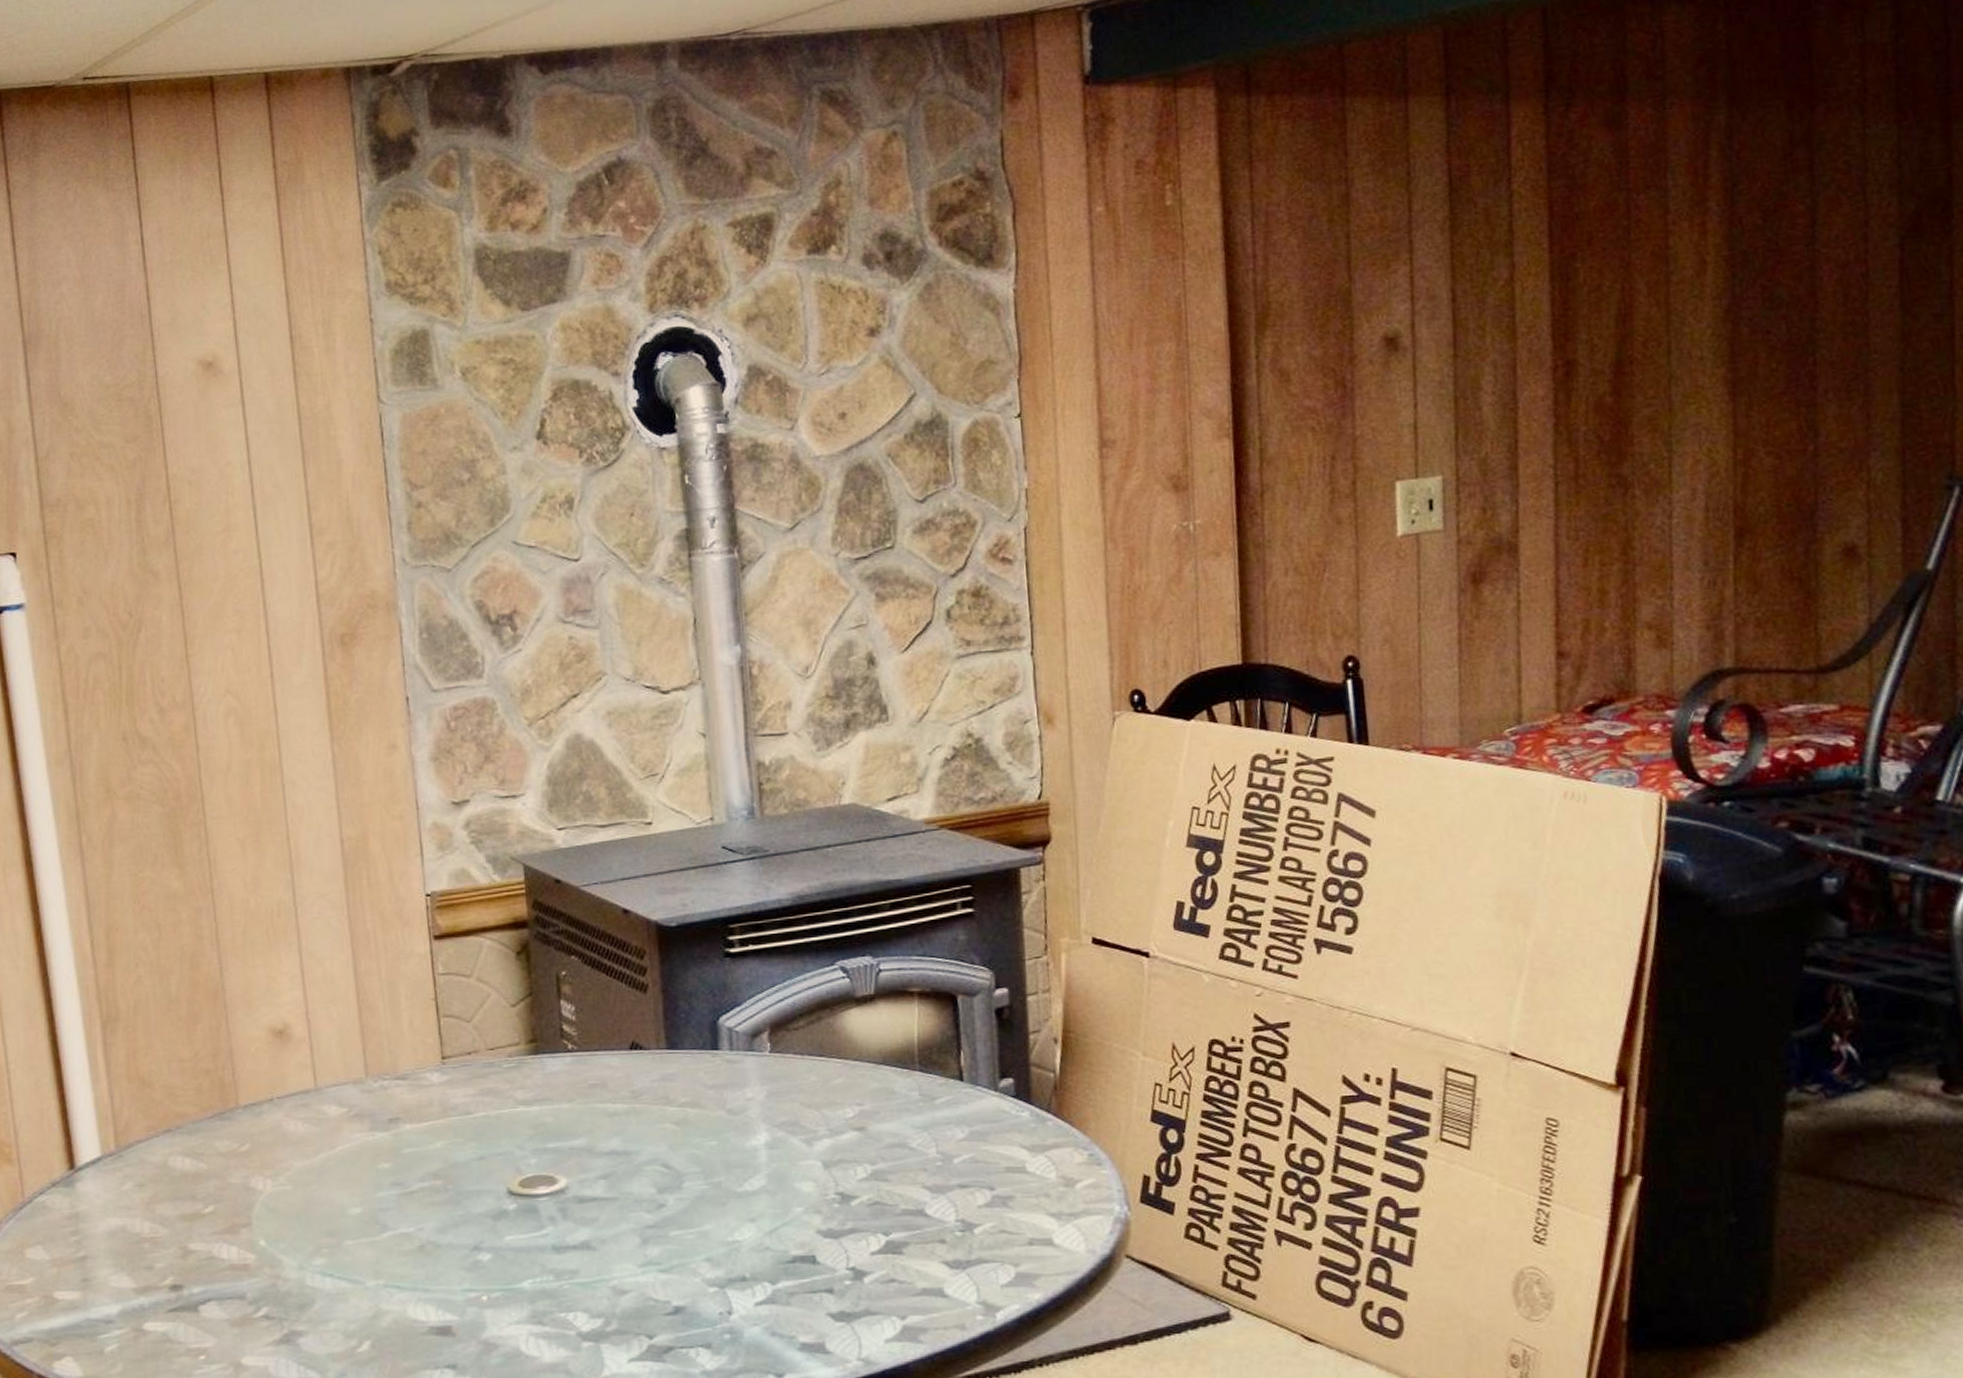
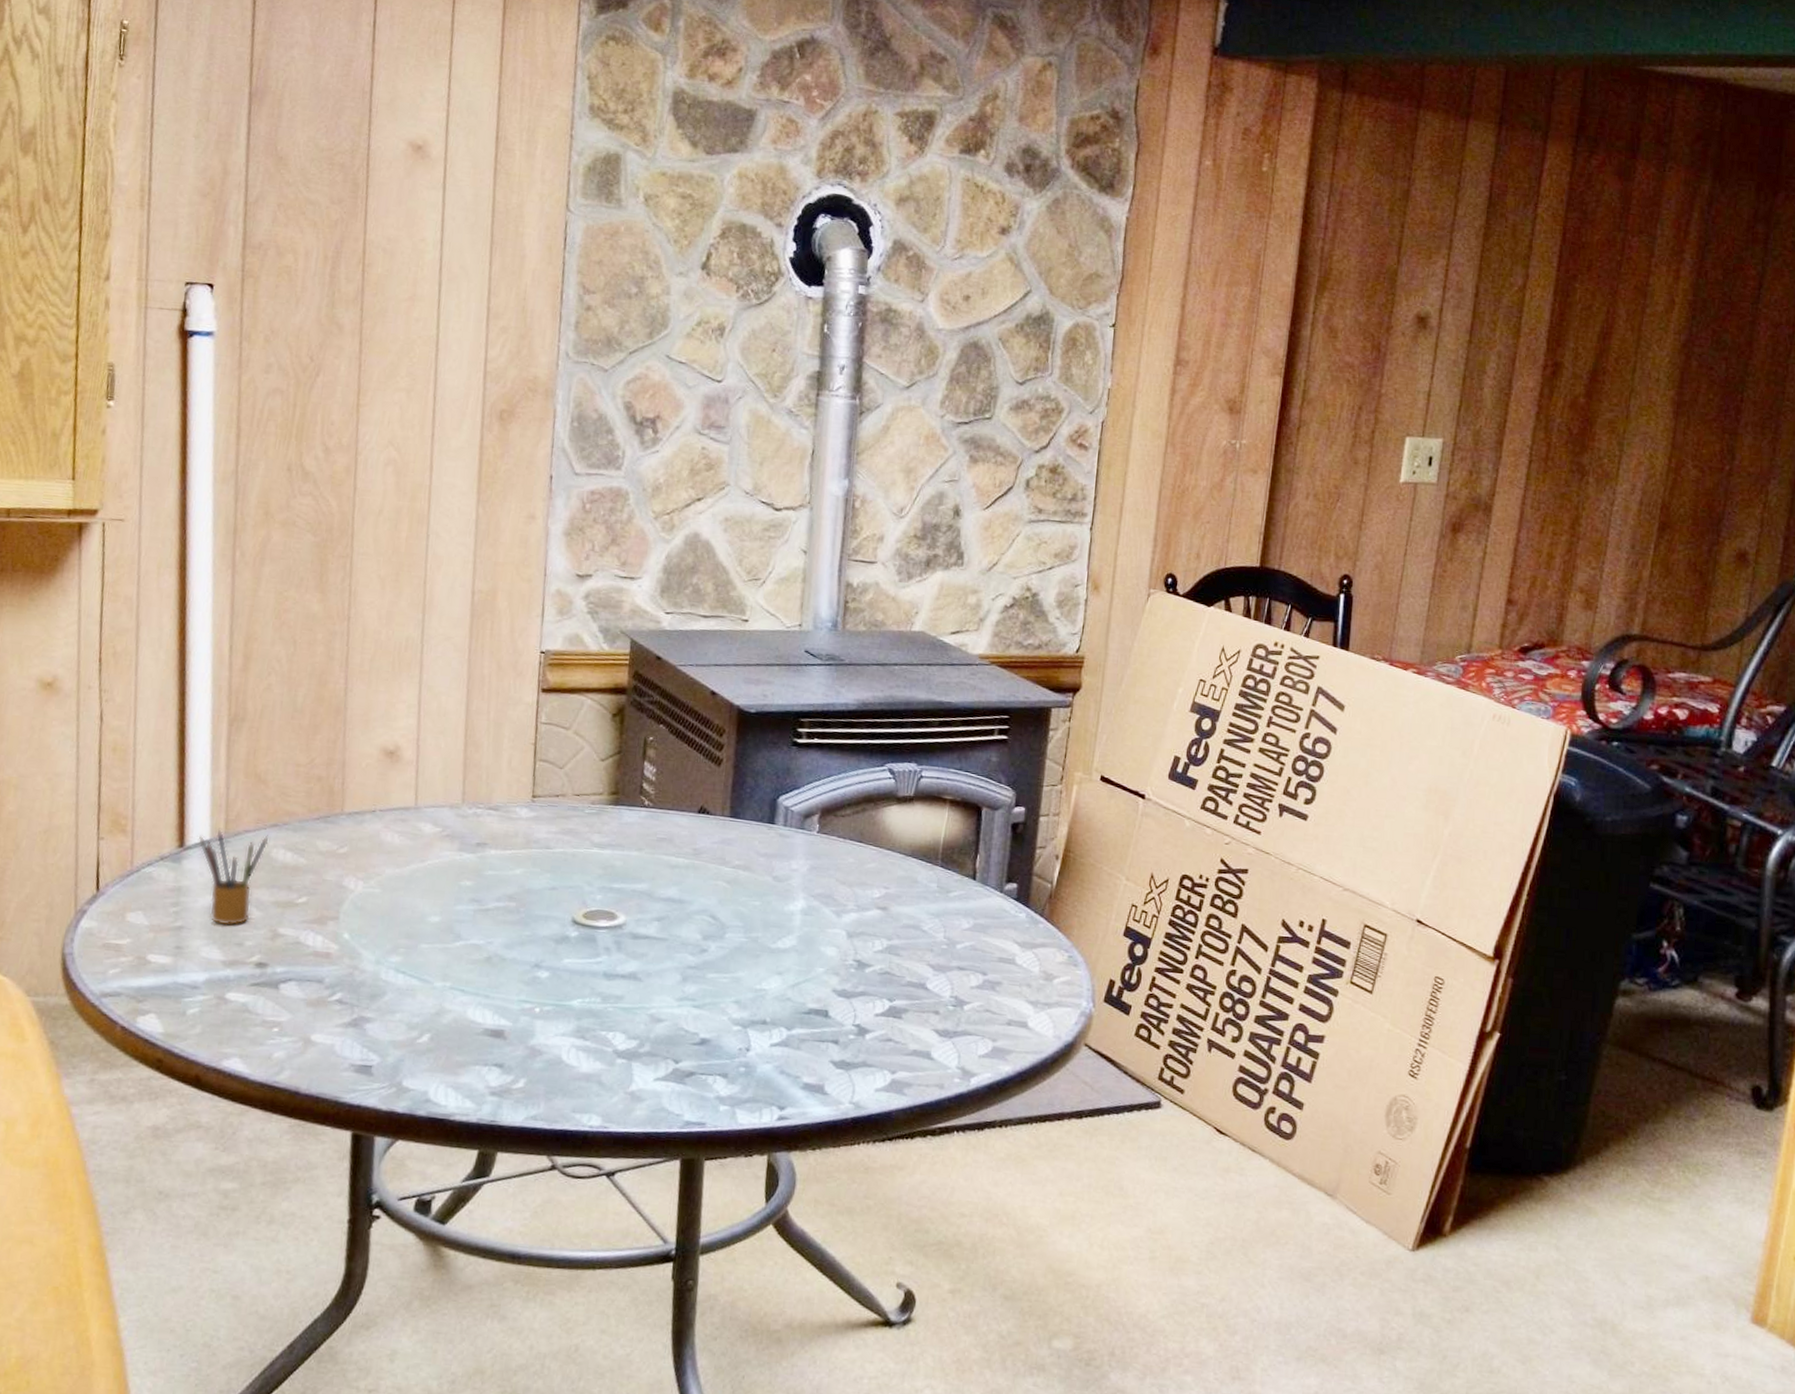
pencil box: none [88,1142,164,1249] -> present [198,828,269,926]

